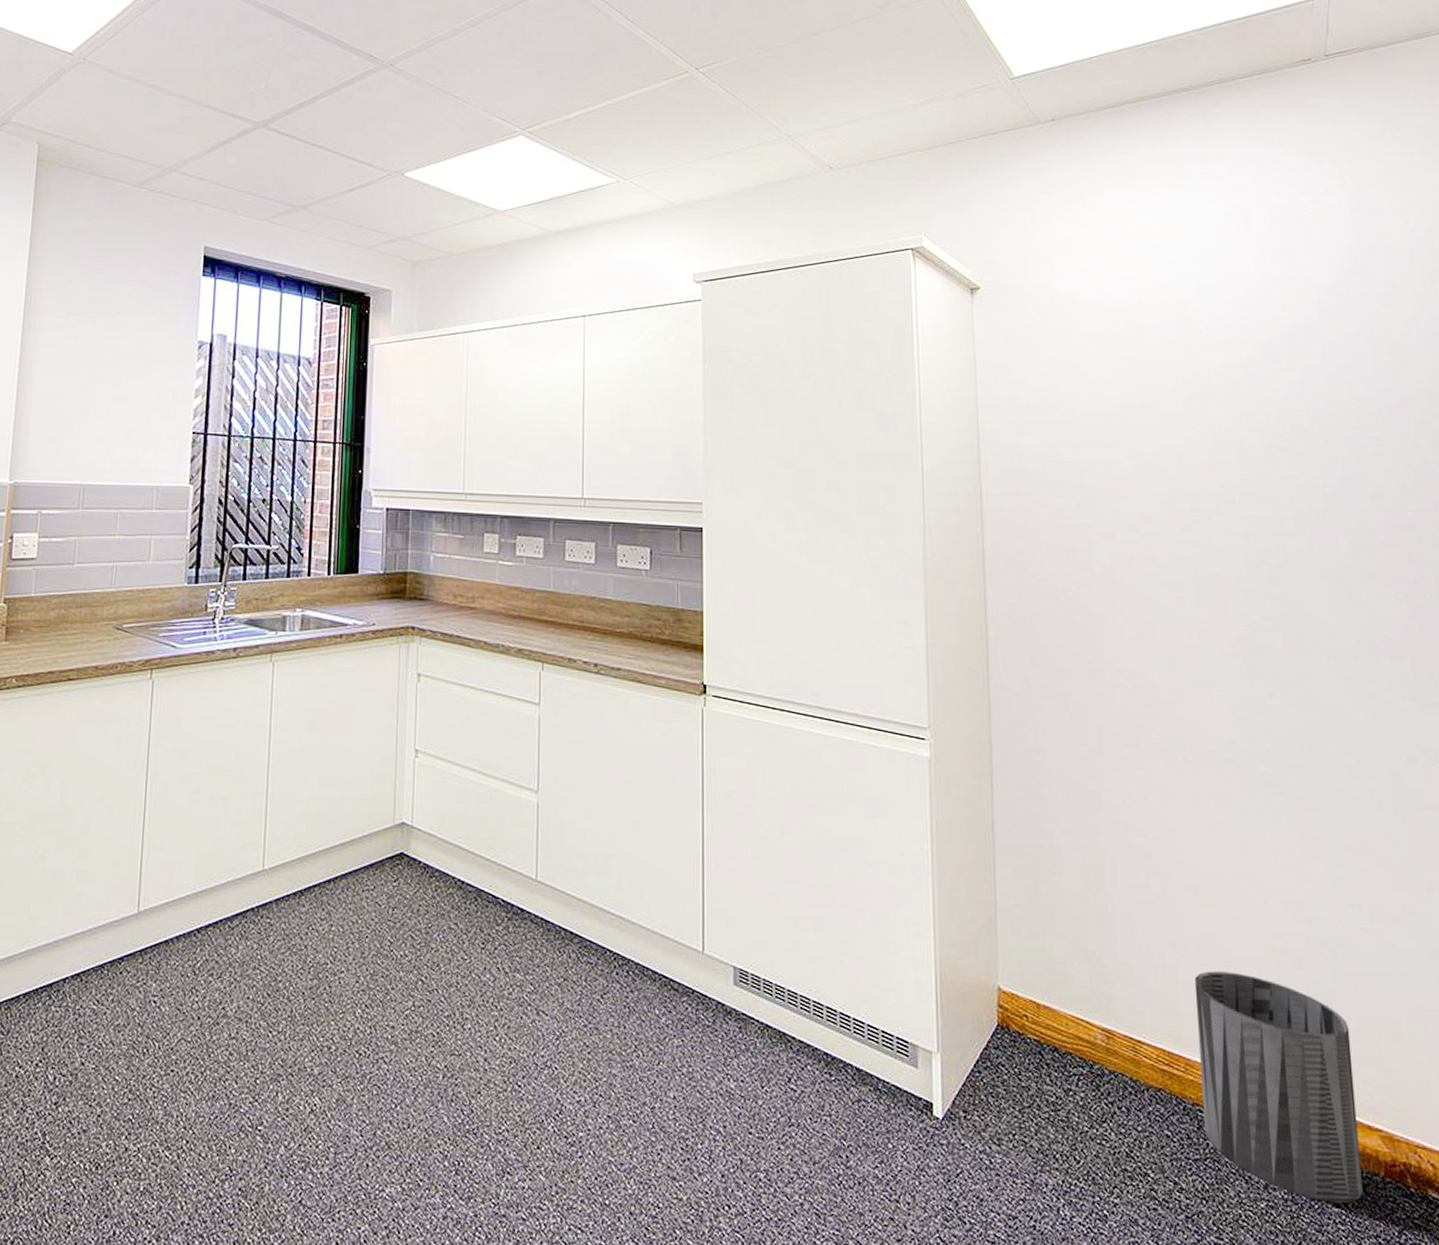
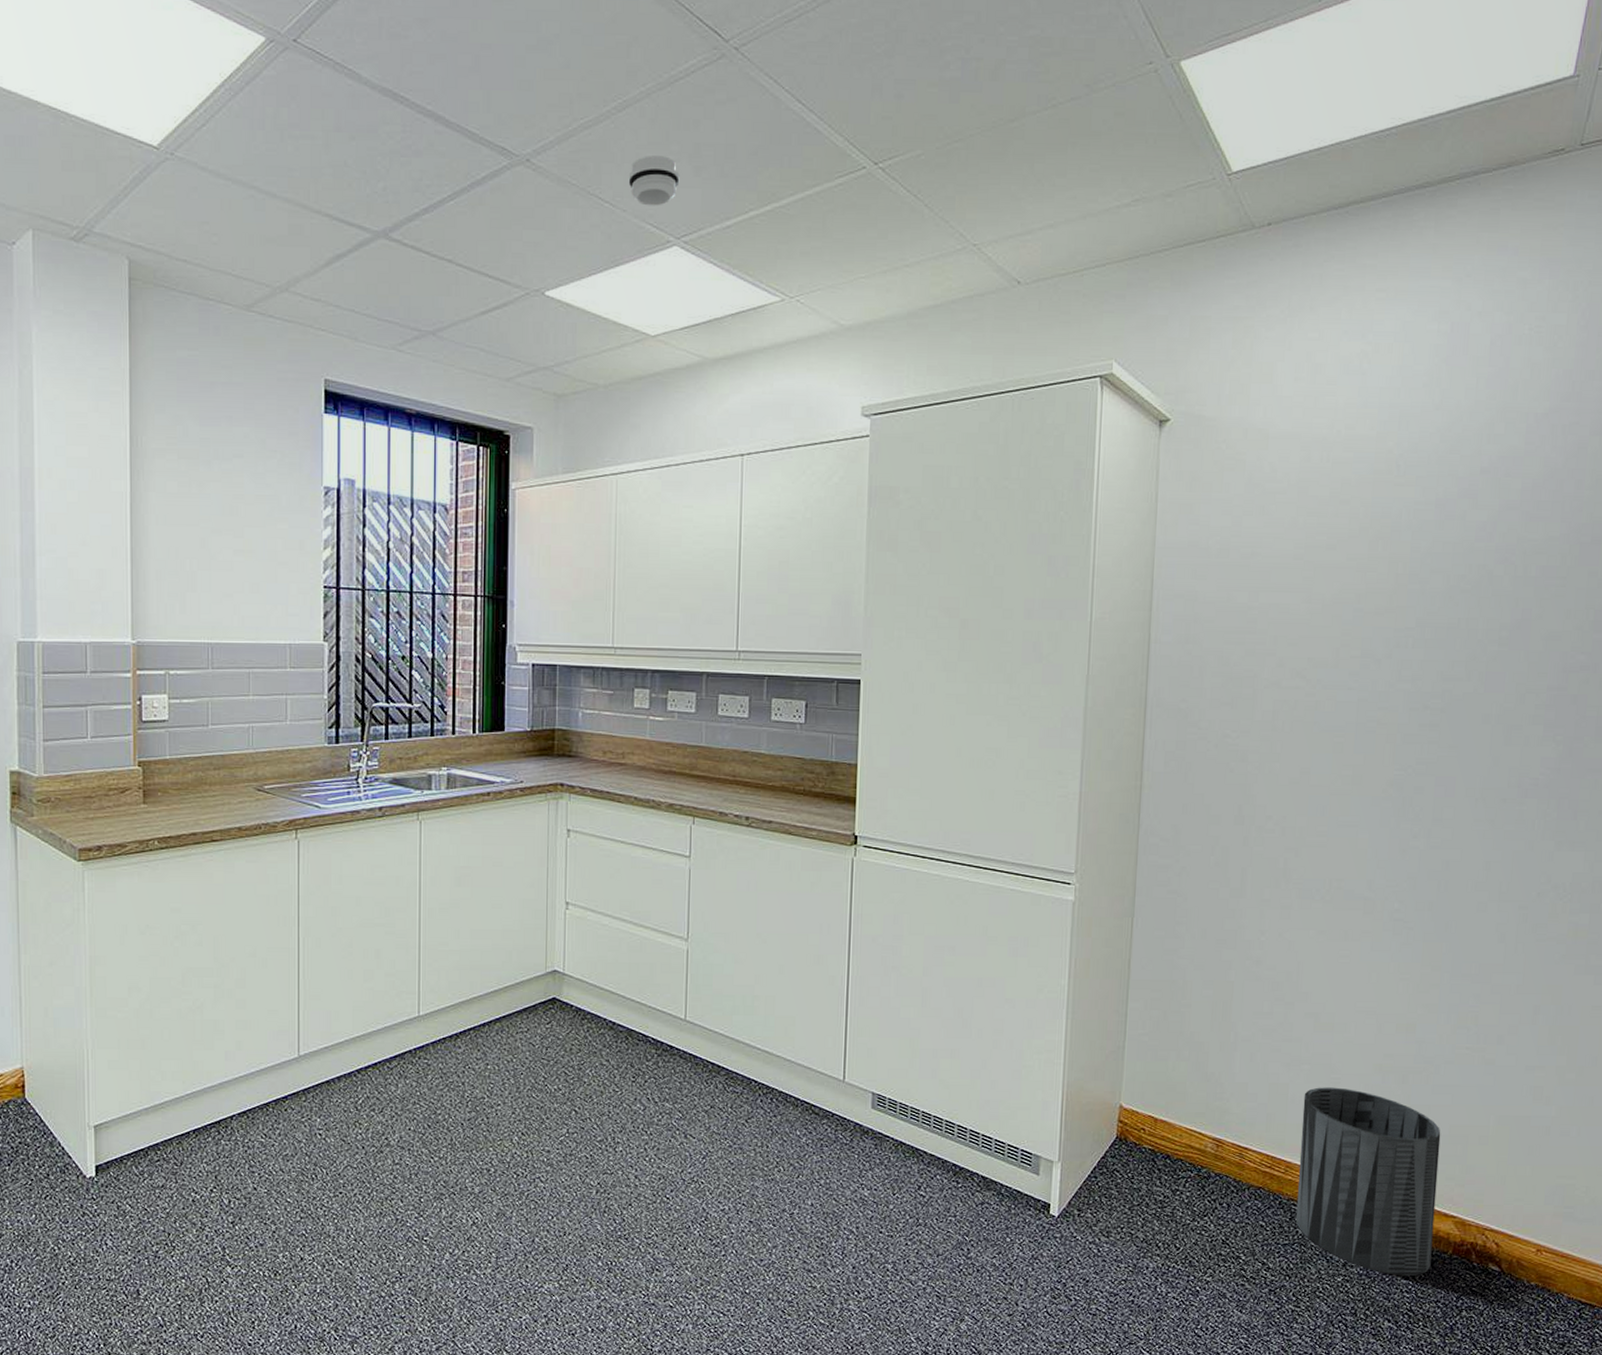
smoke detector: none [479,62,524,103] -> present [628,156,680,206]

